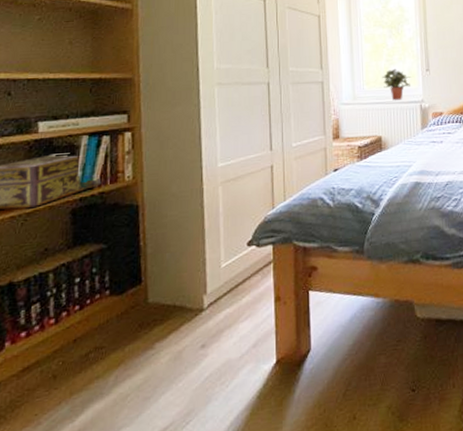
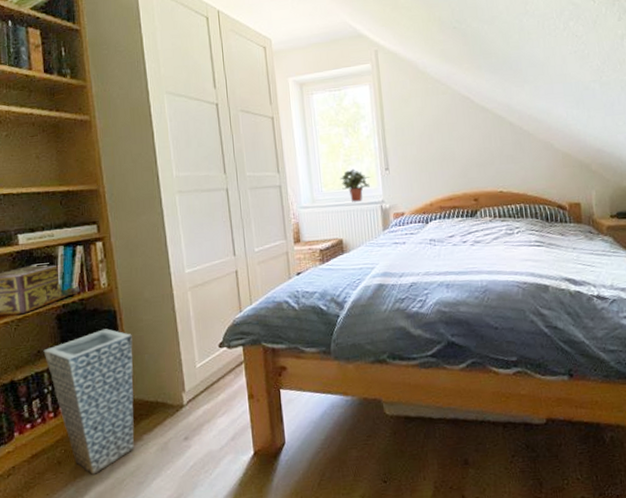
vase: none [51,225,154,390] -> present [43,328,135,475]

